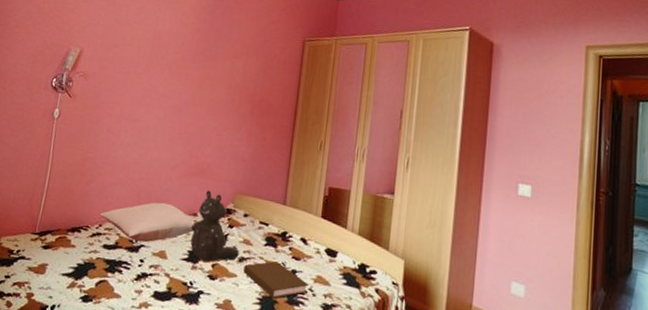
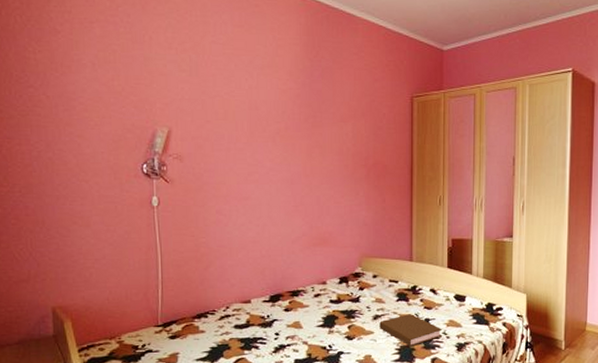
pillow: present [99,202,195,243] -> none [225,276,325,317]
teddy bear: present [190,190,239,262] -> none [323,258,373,324]

